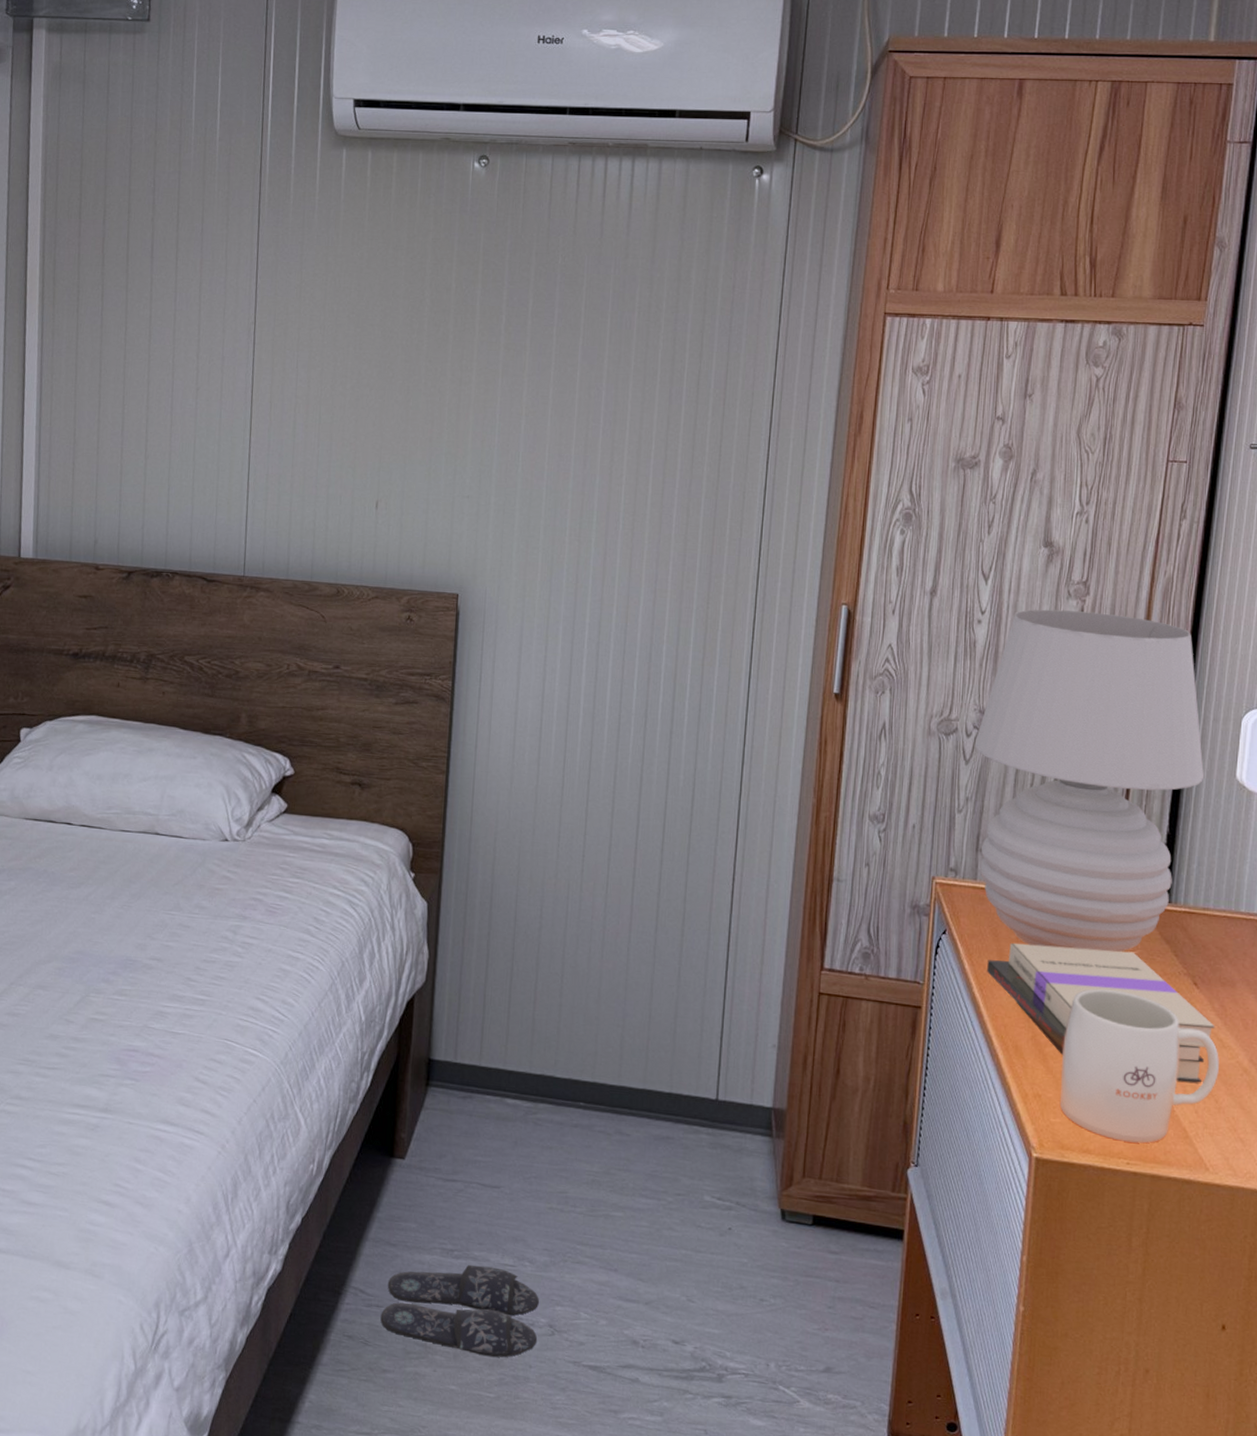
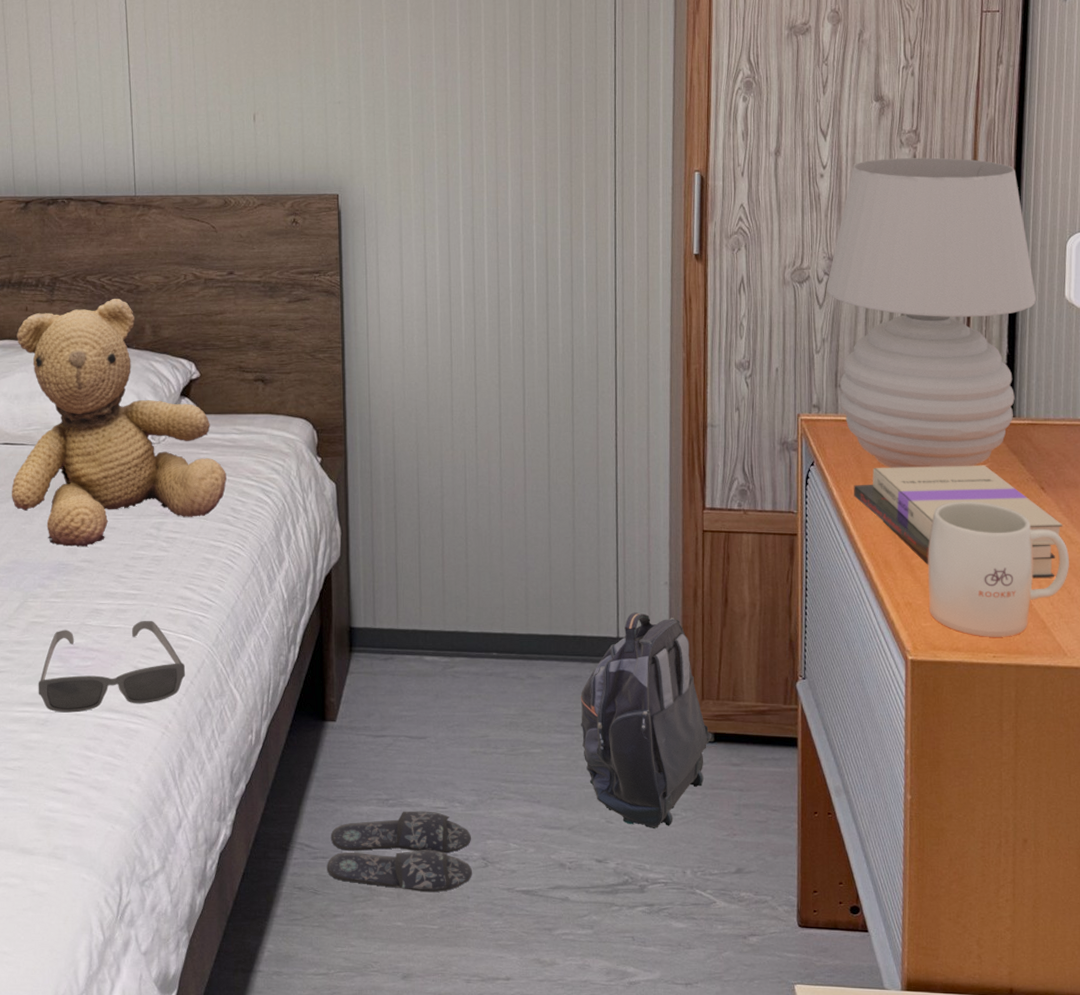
teddy bear: none [83,683,312,944] -> present [11,299,227,547]
glasses: none [91,1029,250,1121] -> present [38,621,186,713]
backpack: none [668,1074,811,1313] -> present [580,612,712,828]

